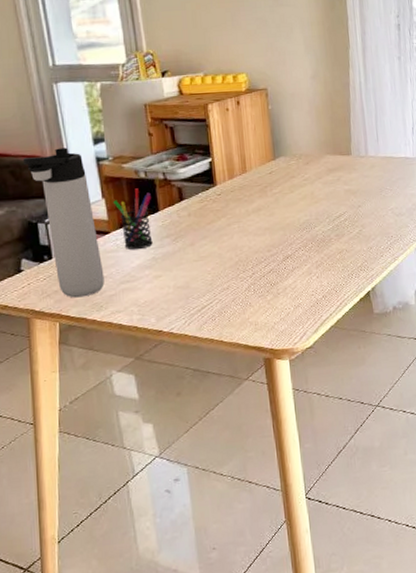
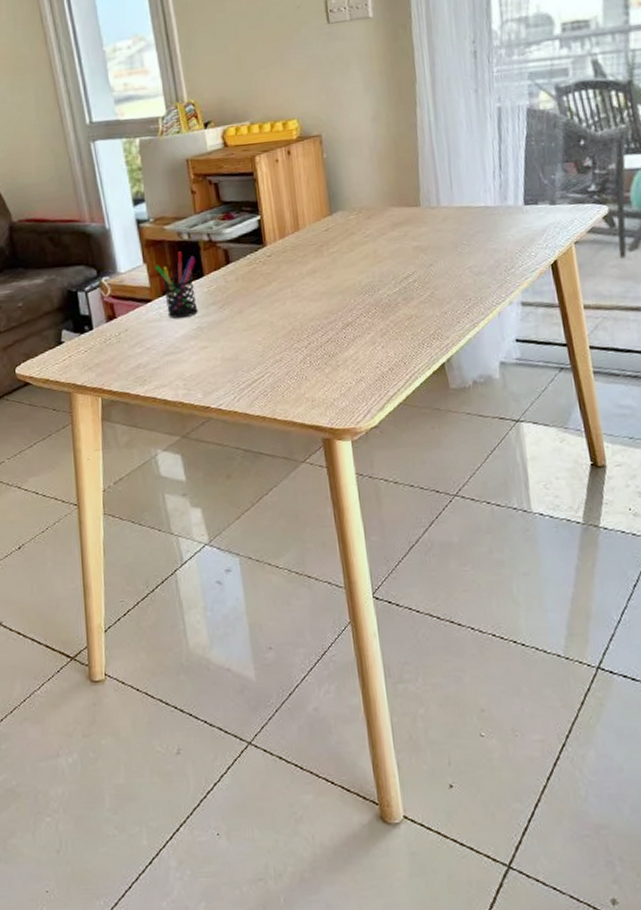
thermos bottle: present [22,147,104,298] -> none [61,210,148,371]

